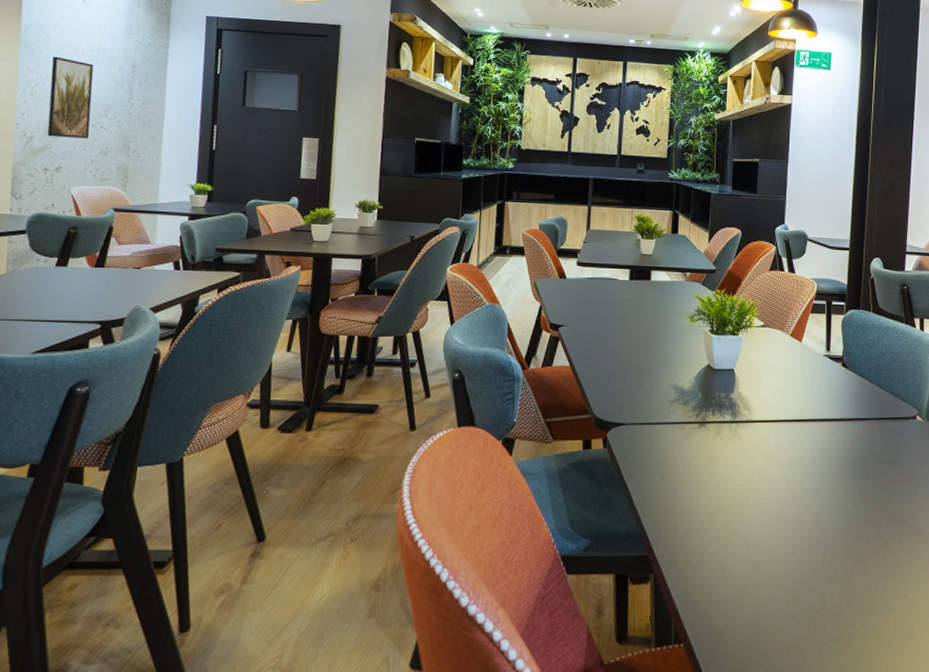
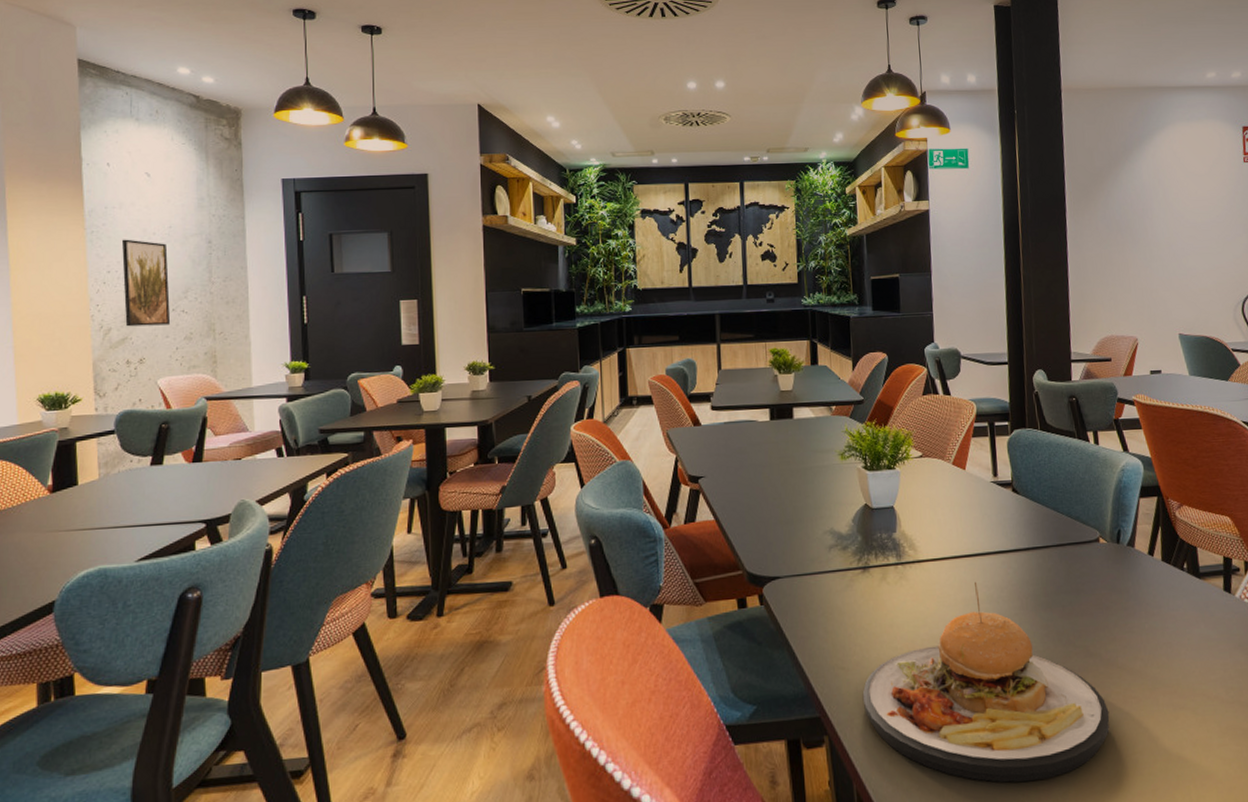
plate: none [688,445,911,633] -> present [862,581,1110,783]

